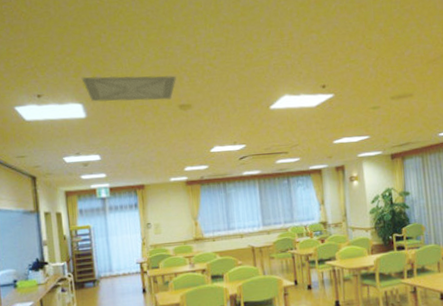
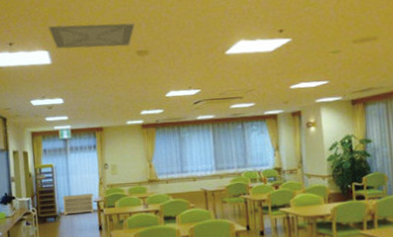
bench: none [101,255,137,280] -> present [62,194,94,216]

